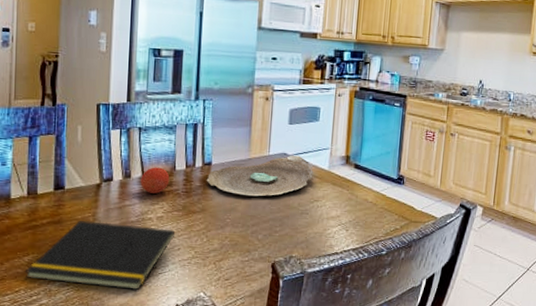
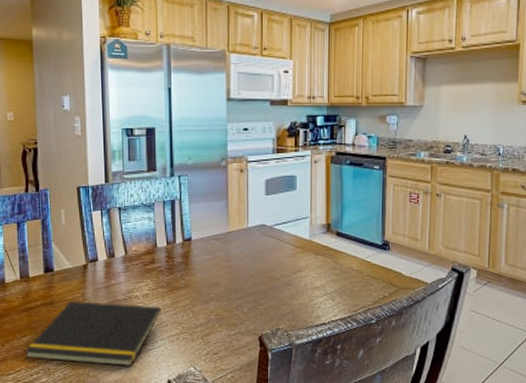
fruit: present [140,167,170,194] -> none [124,245,152,272]
decorative bowl: present [206,155,313,197] -> none [187,226,294,270]

